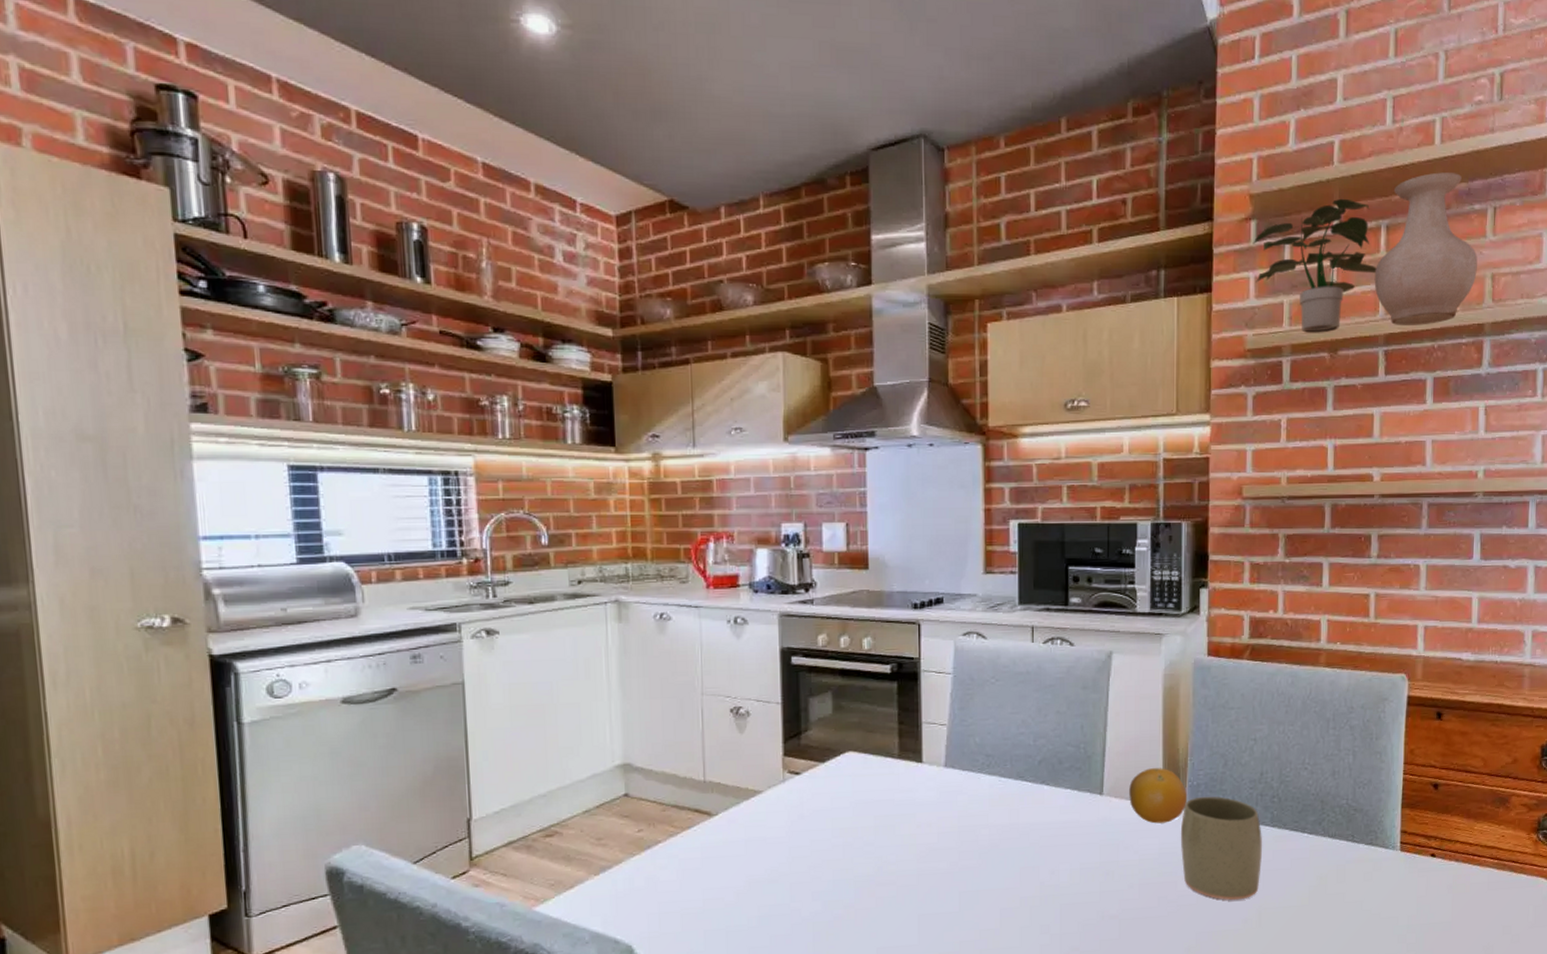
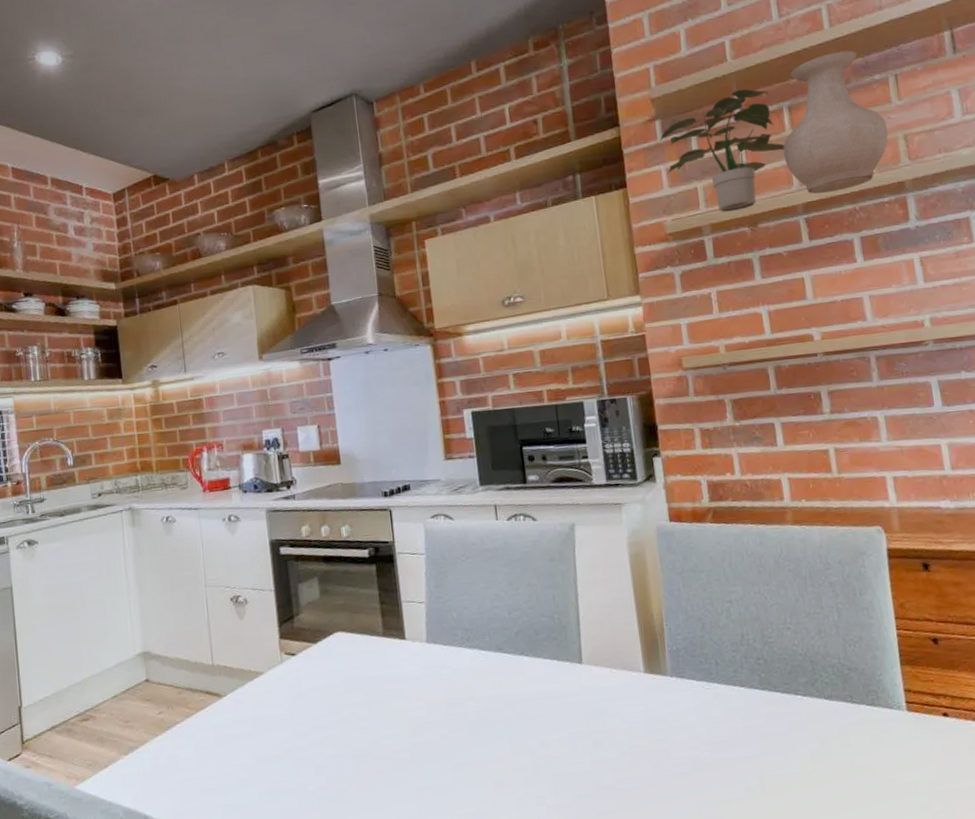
fruit: present [1129,768,1187,824] -> none [607,634,668,691]
mug: present [1180,796,1262,901] -> none [665,660,757,768]

